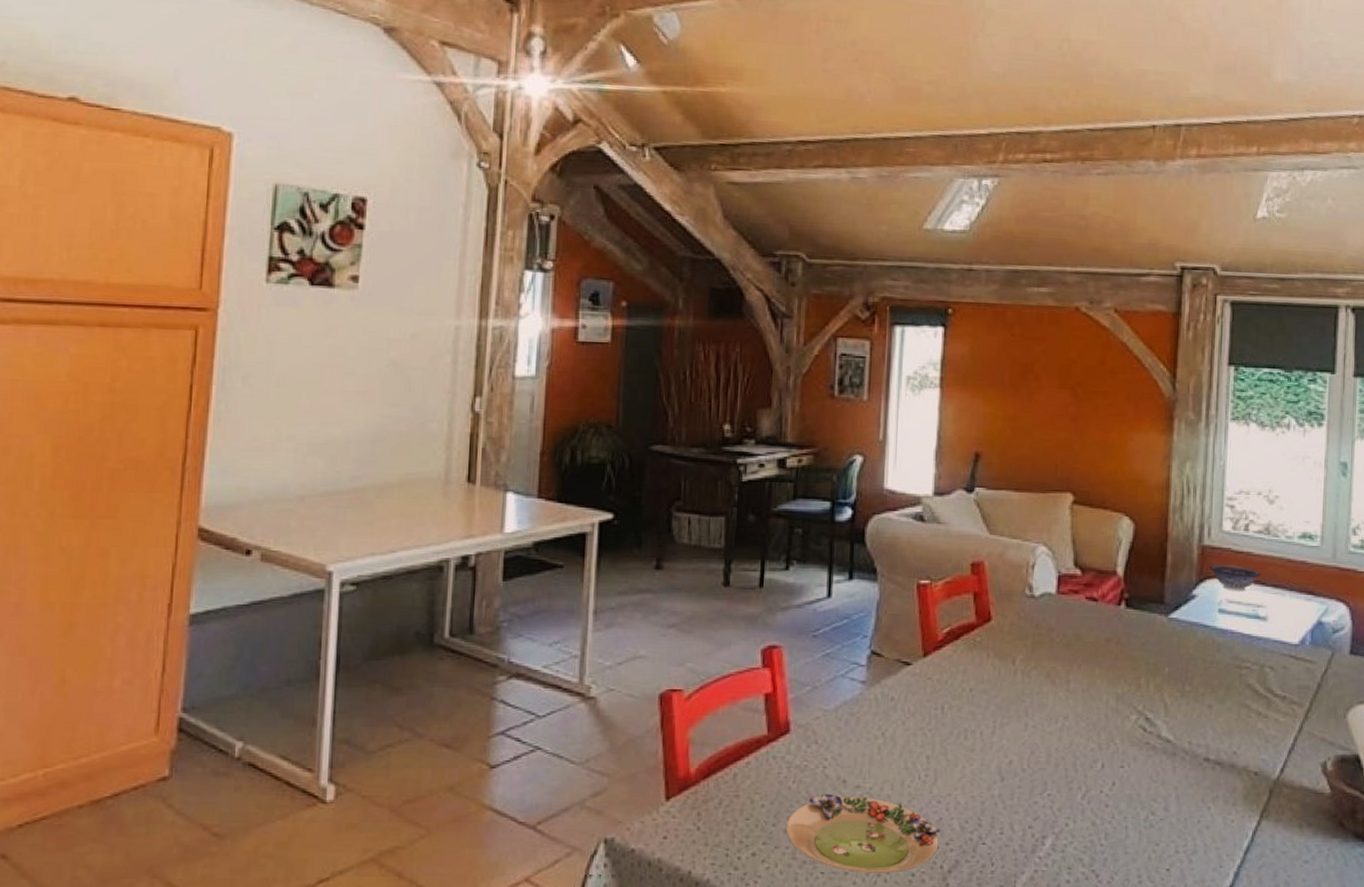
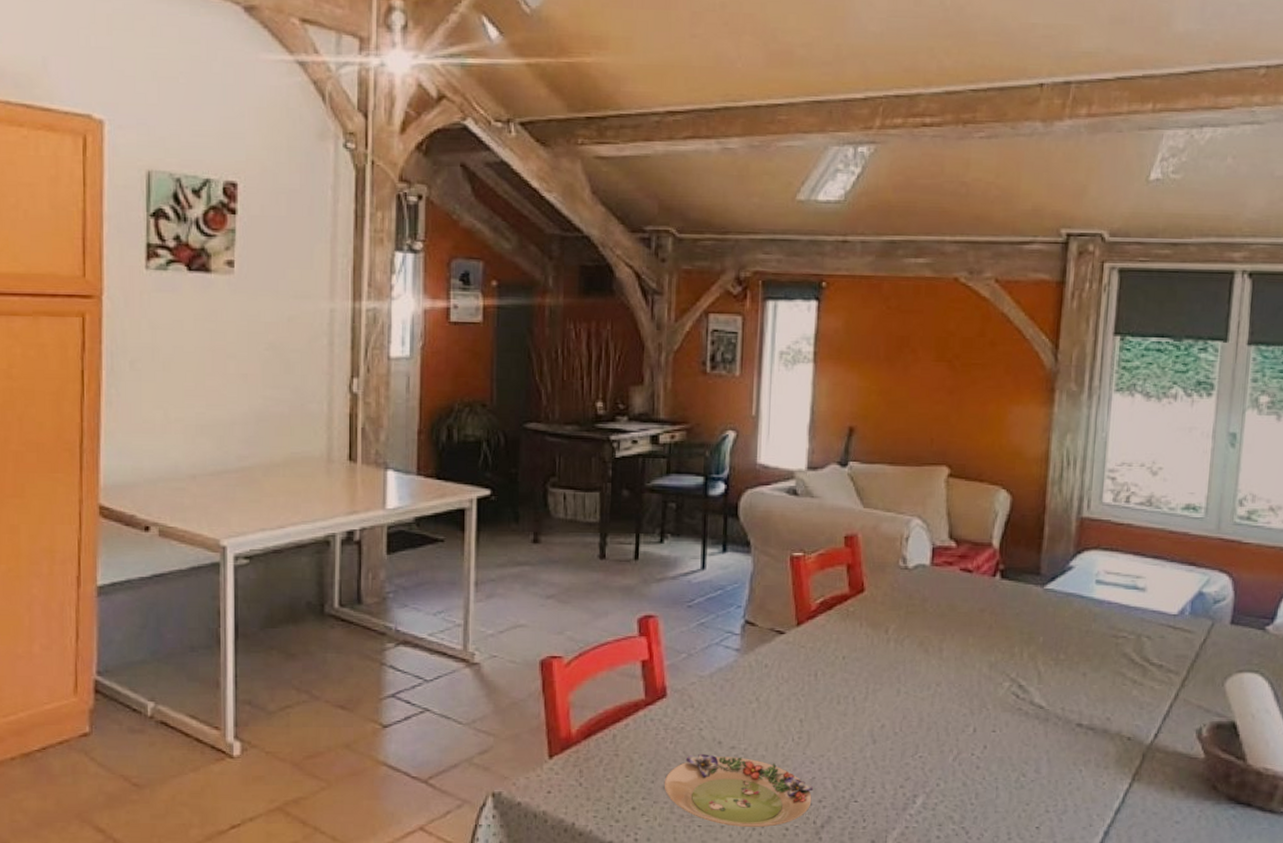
decorative bowl: present [1209,565,1261,591] -> none [1087,536,1141,563]

